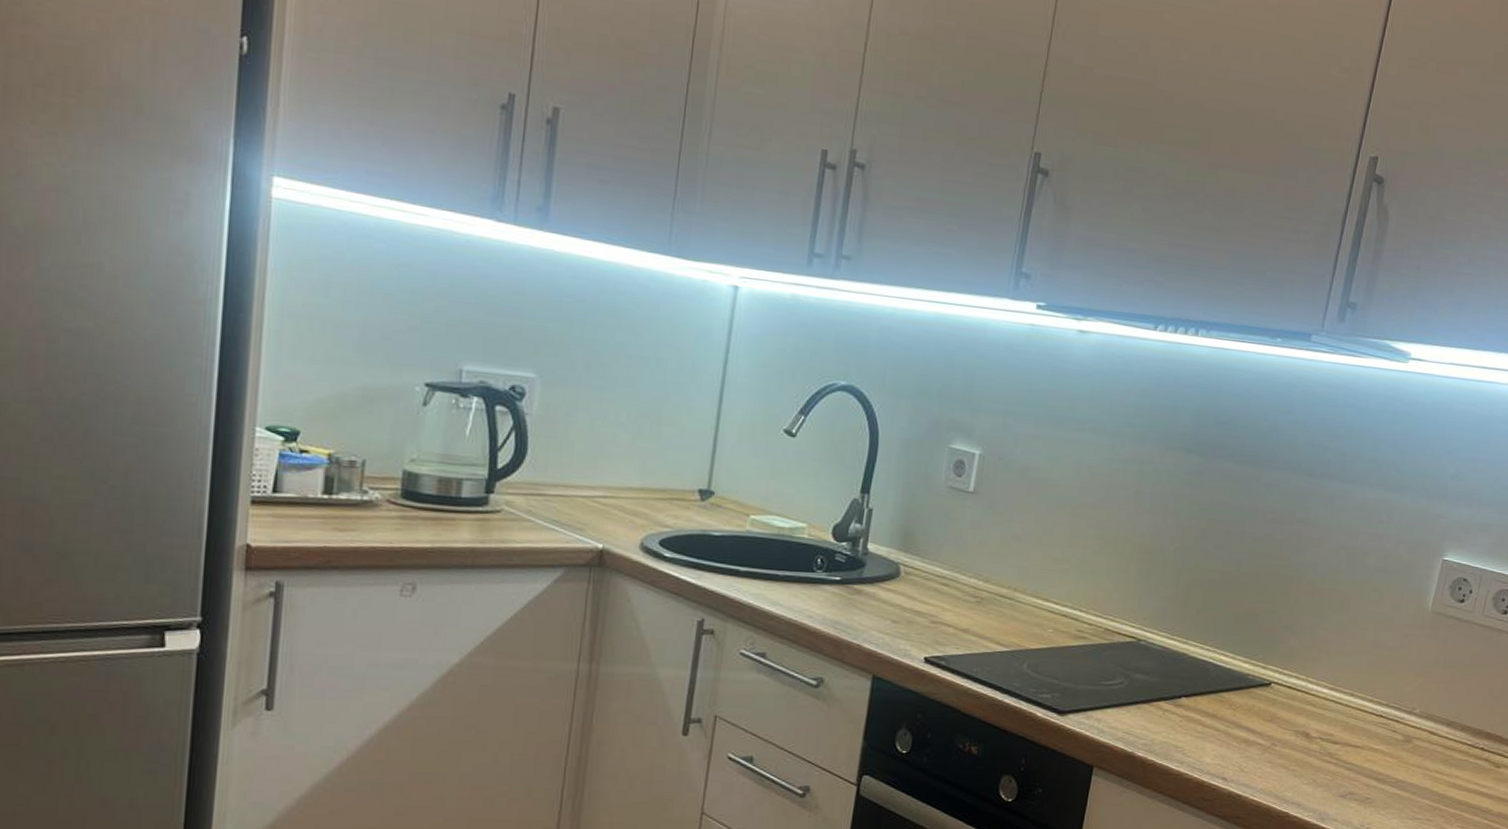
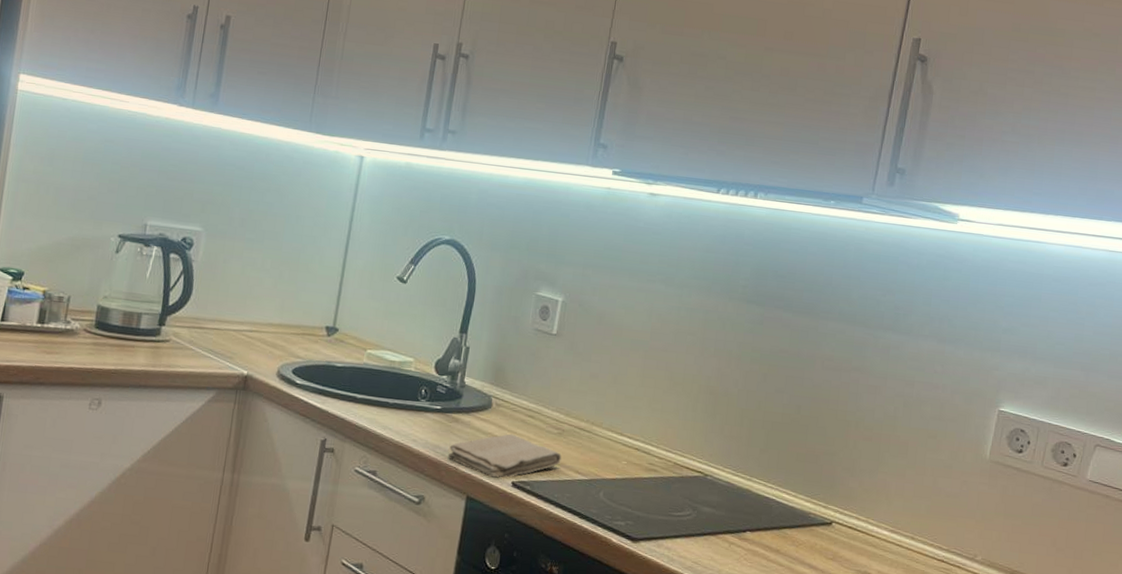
washcloth: none [849,604,980,654] -> present [447,433,562,478]

